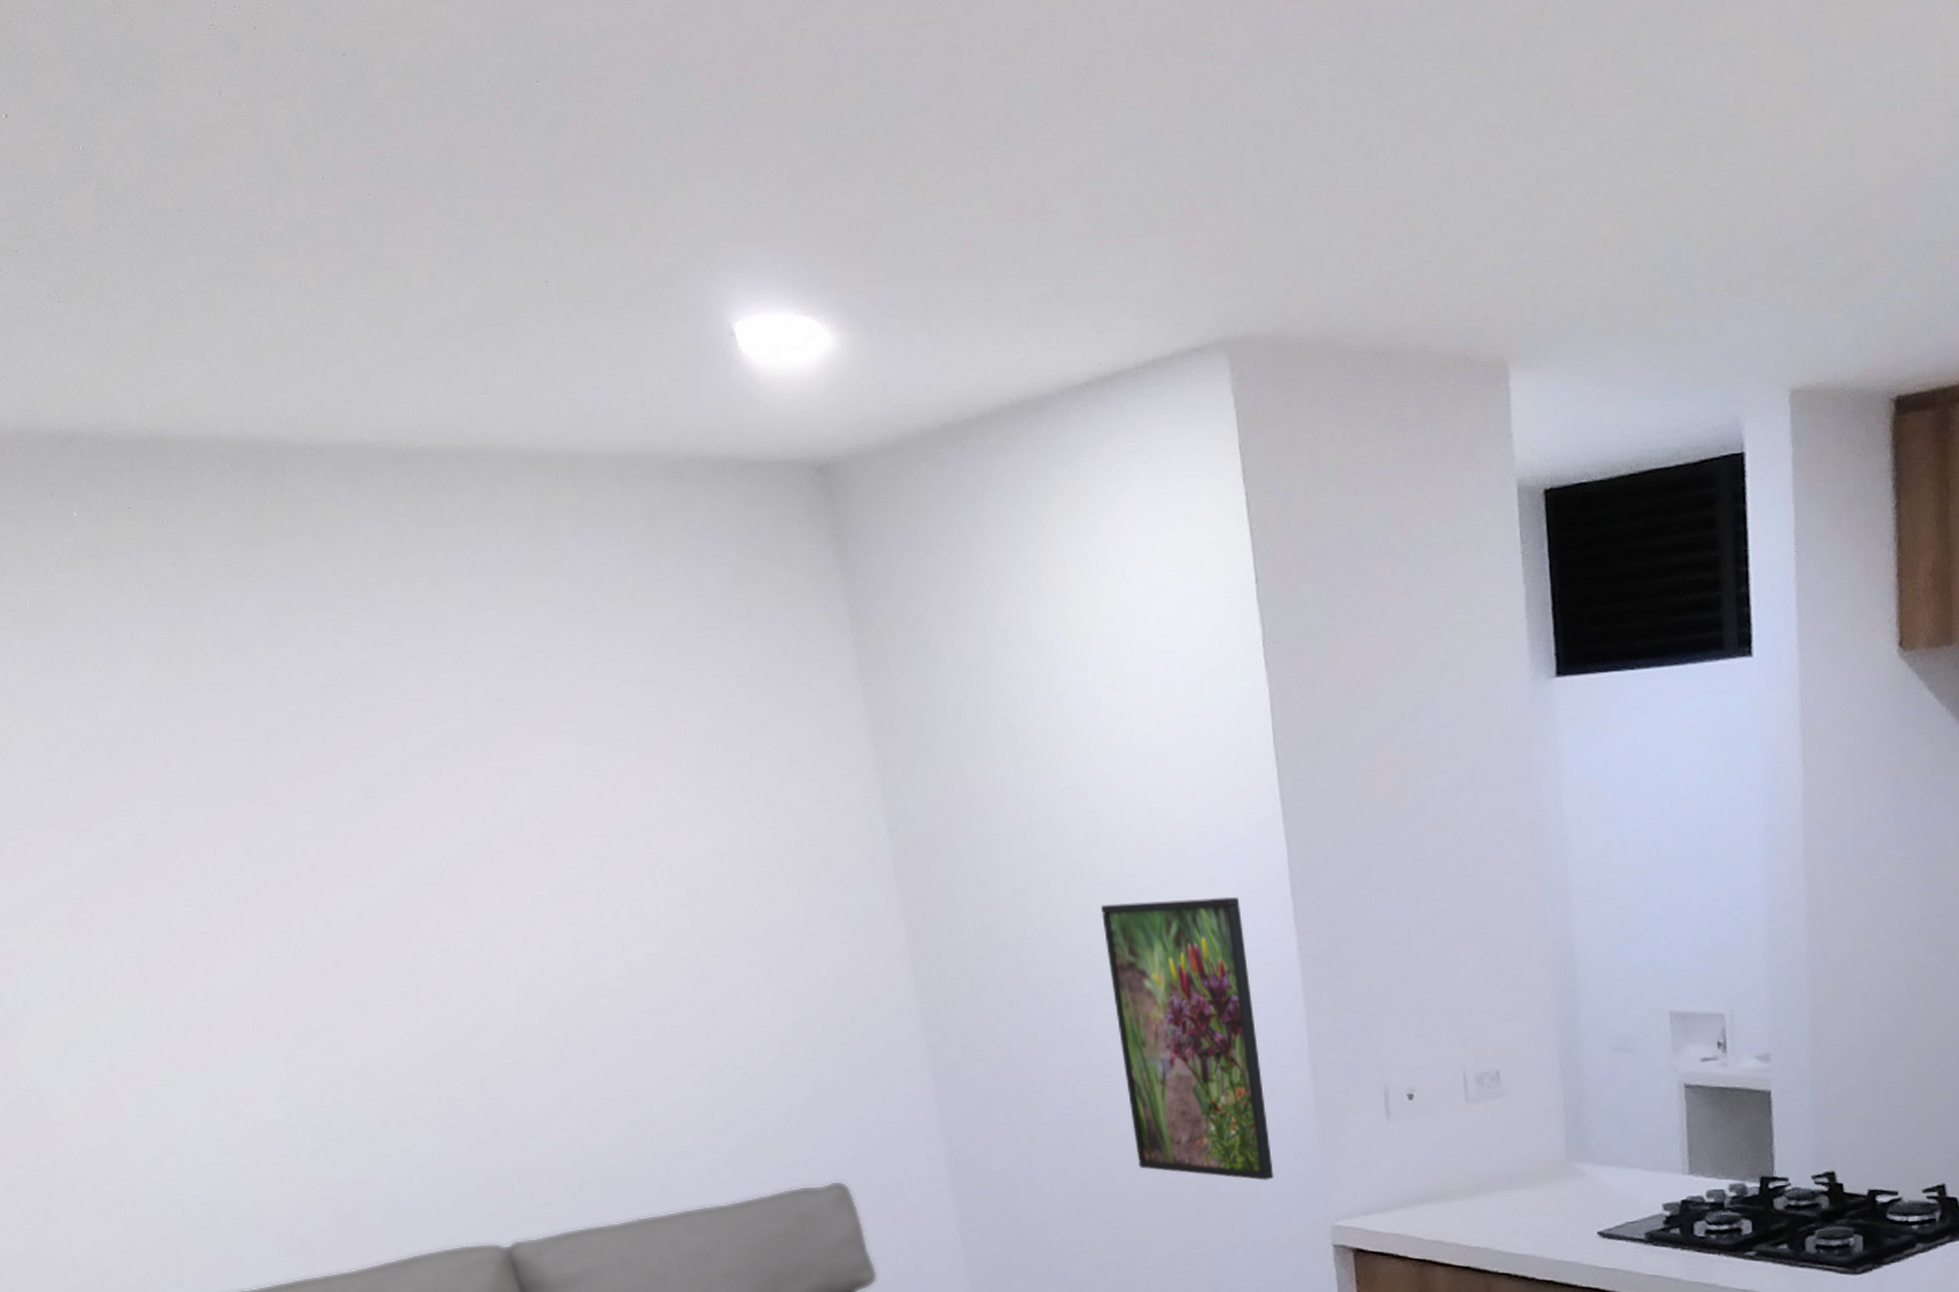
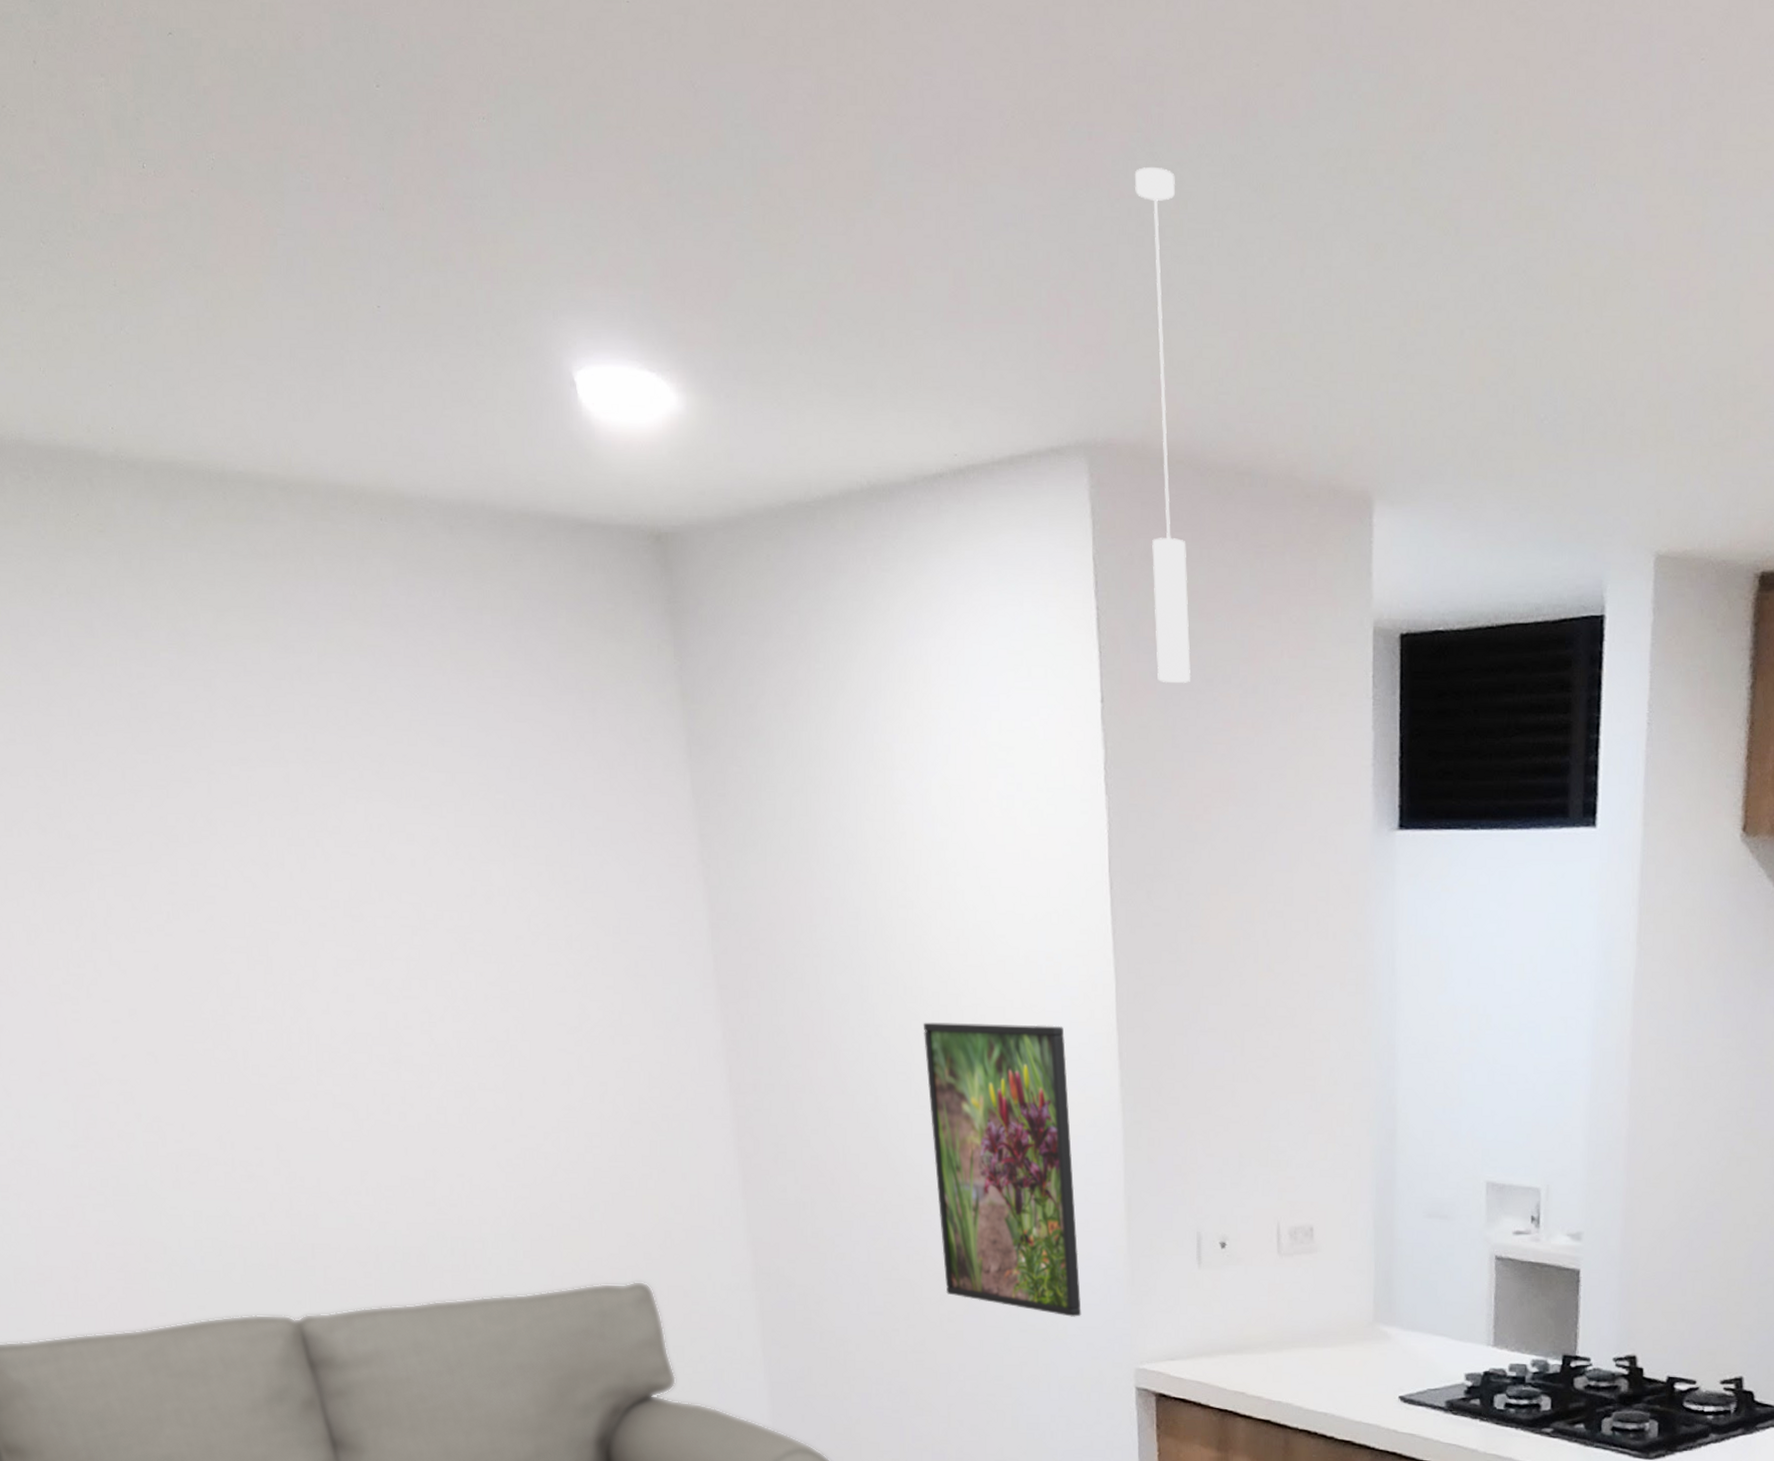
pendant lamp: none [1256,77,1342,558] -> present [1134,167,1191,683]

